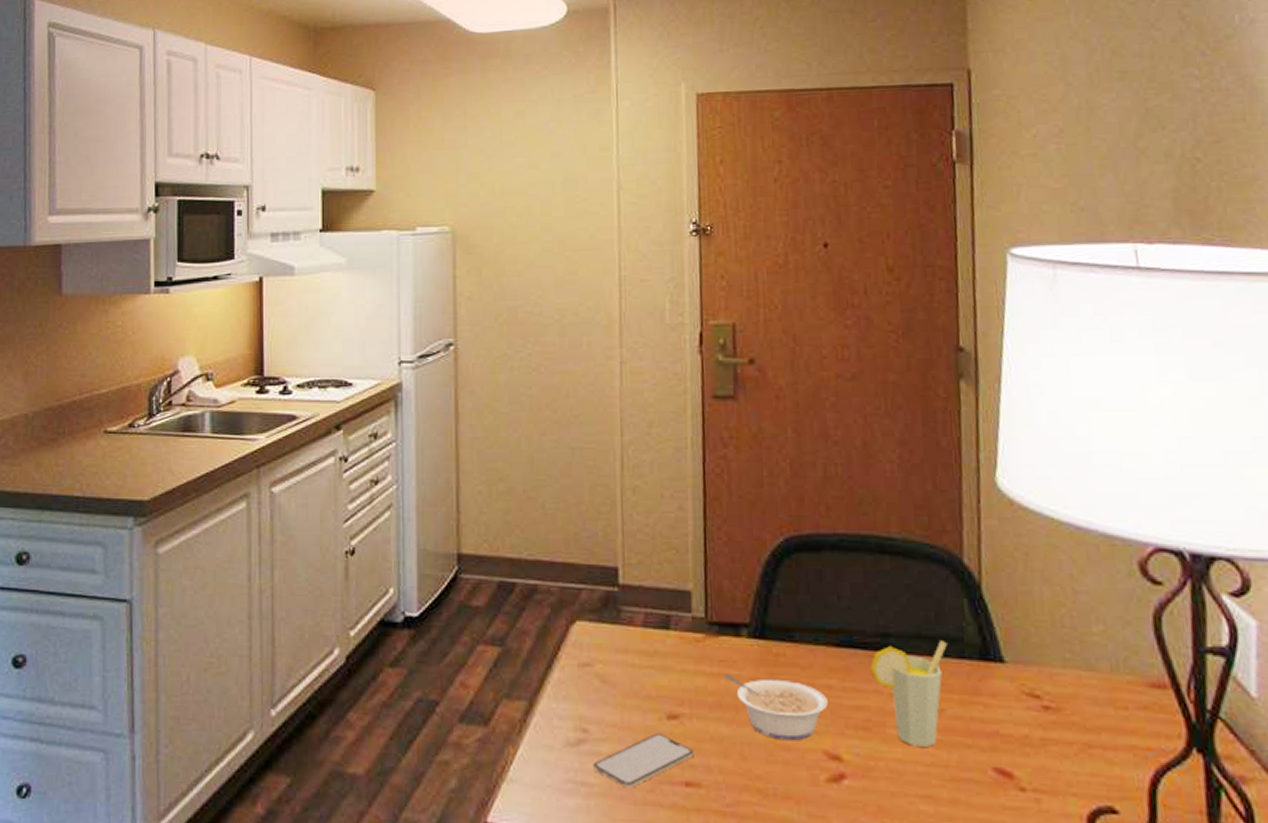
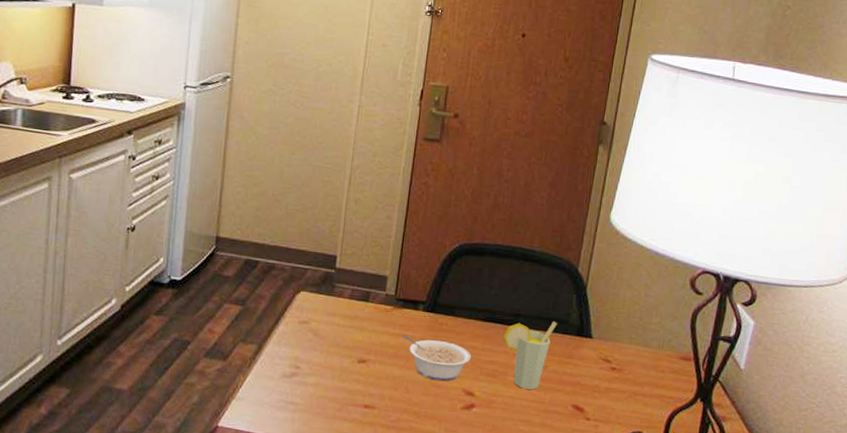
smartphone: present [593,733,694,788] -> none [300,372,374,408]

